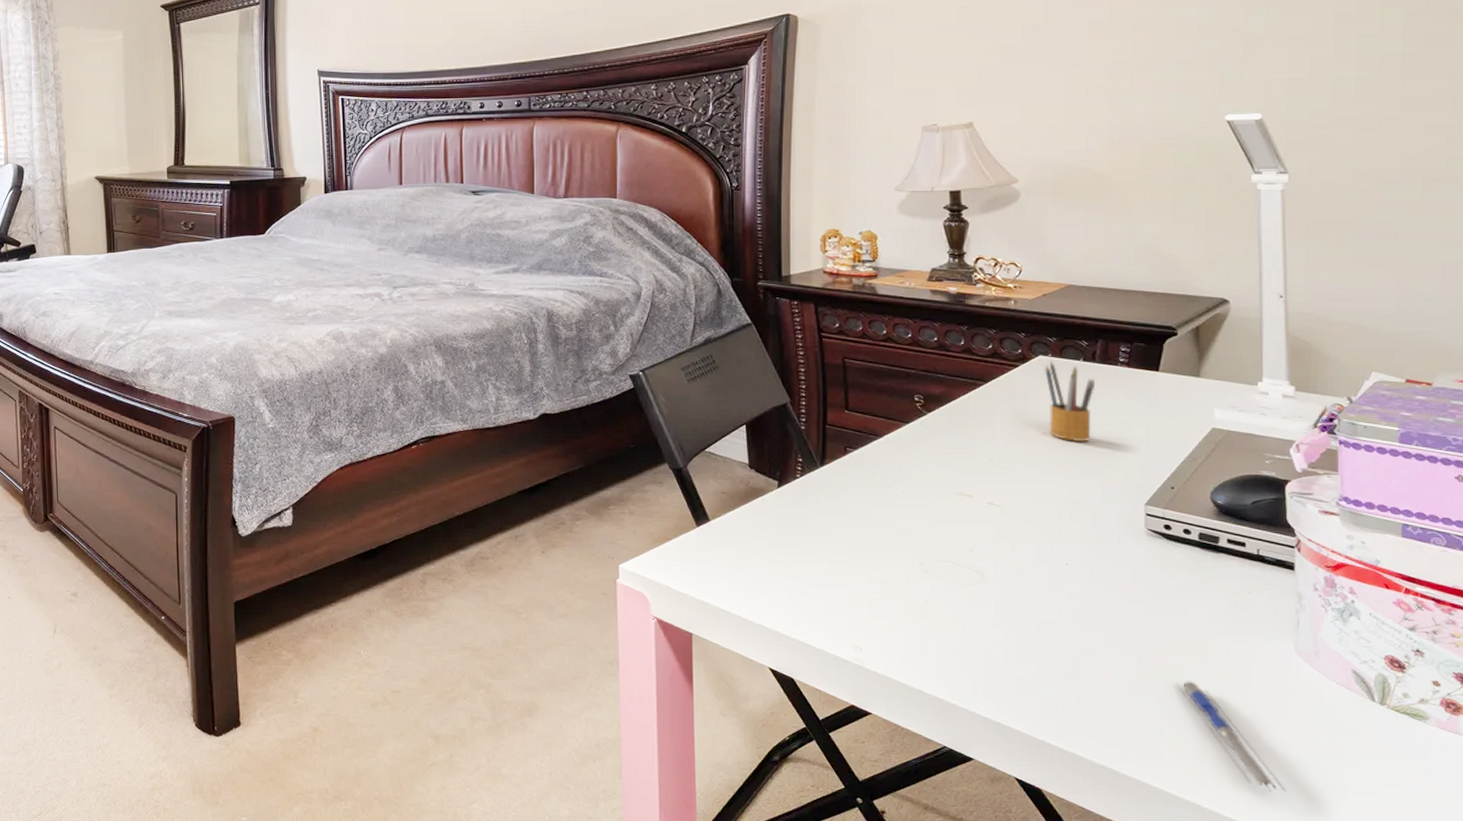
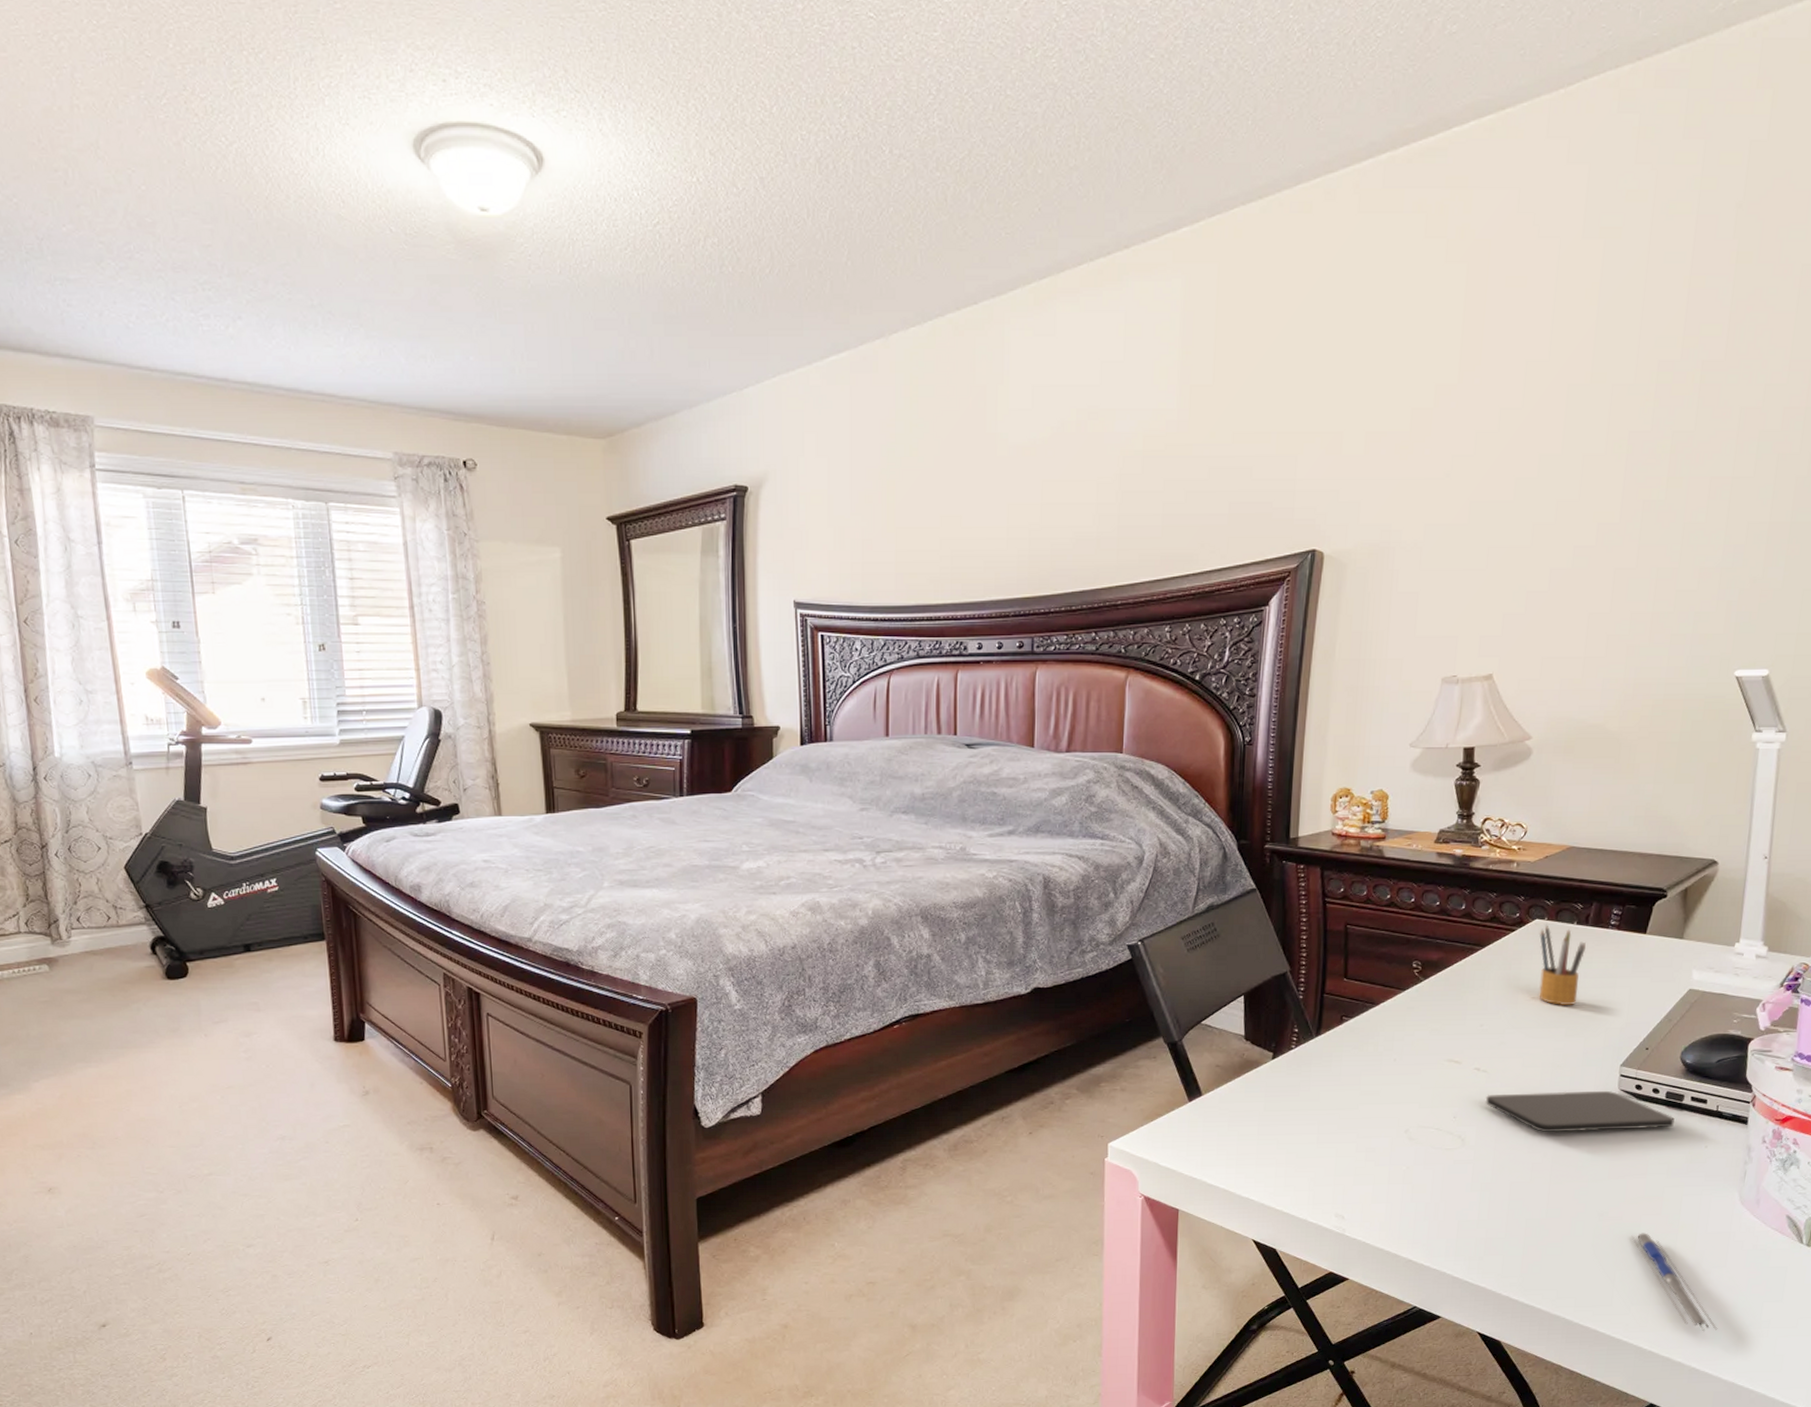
smartphone: none [1002,529,1211,572] -> present [1485,1091,1675,1133]

